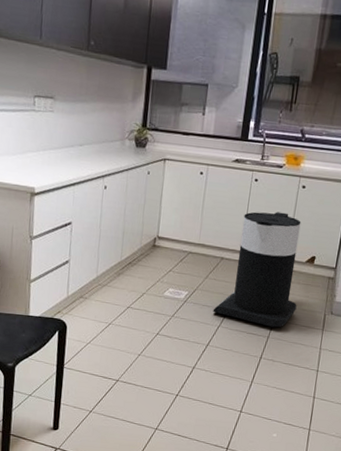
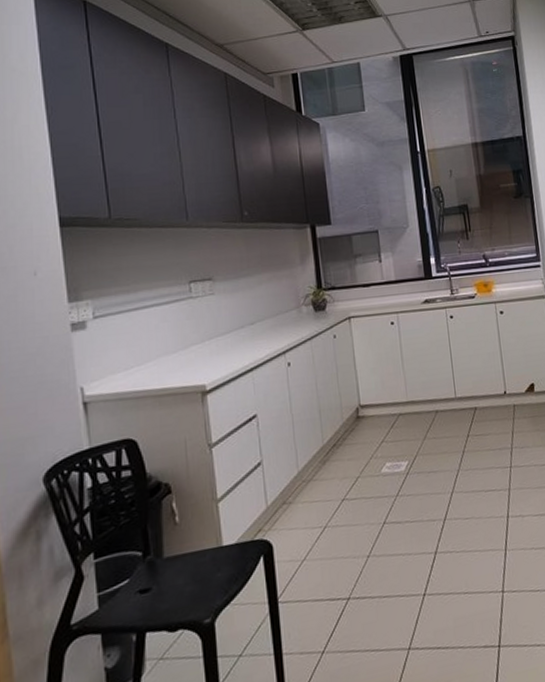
trash can: present [212,212,301,328] -> none [441,344,531,478]

